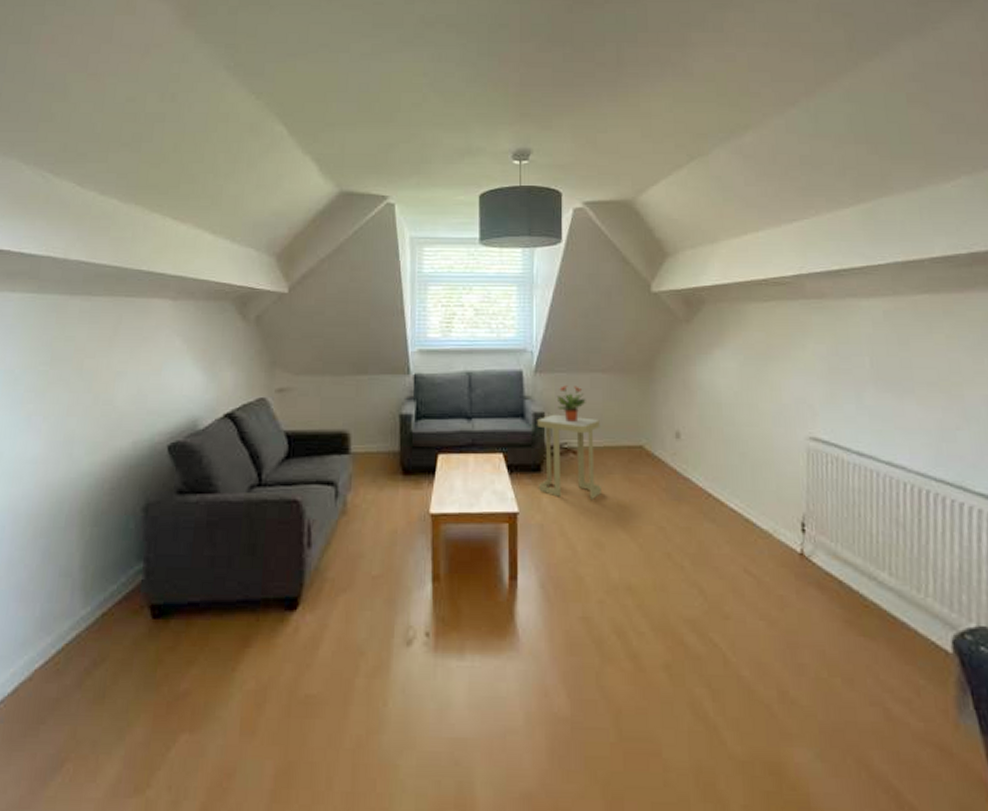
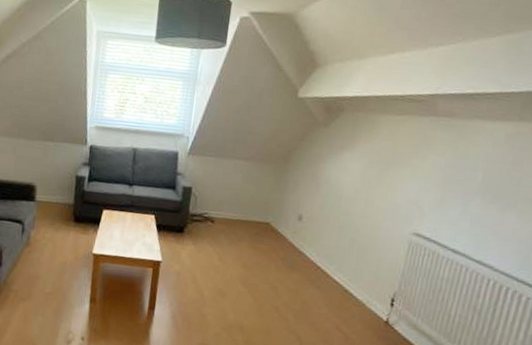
side table: present [537,414,601,499] -> none [180,189,237,259]
potted plant: present [556,385,586,422] -> none [203,167,228,198]

